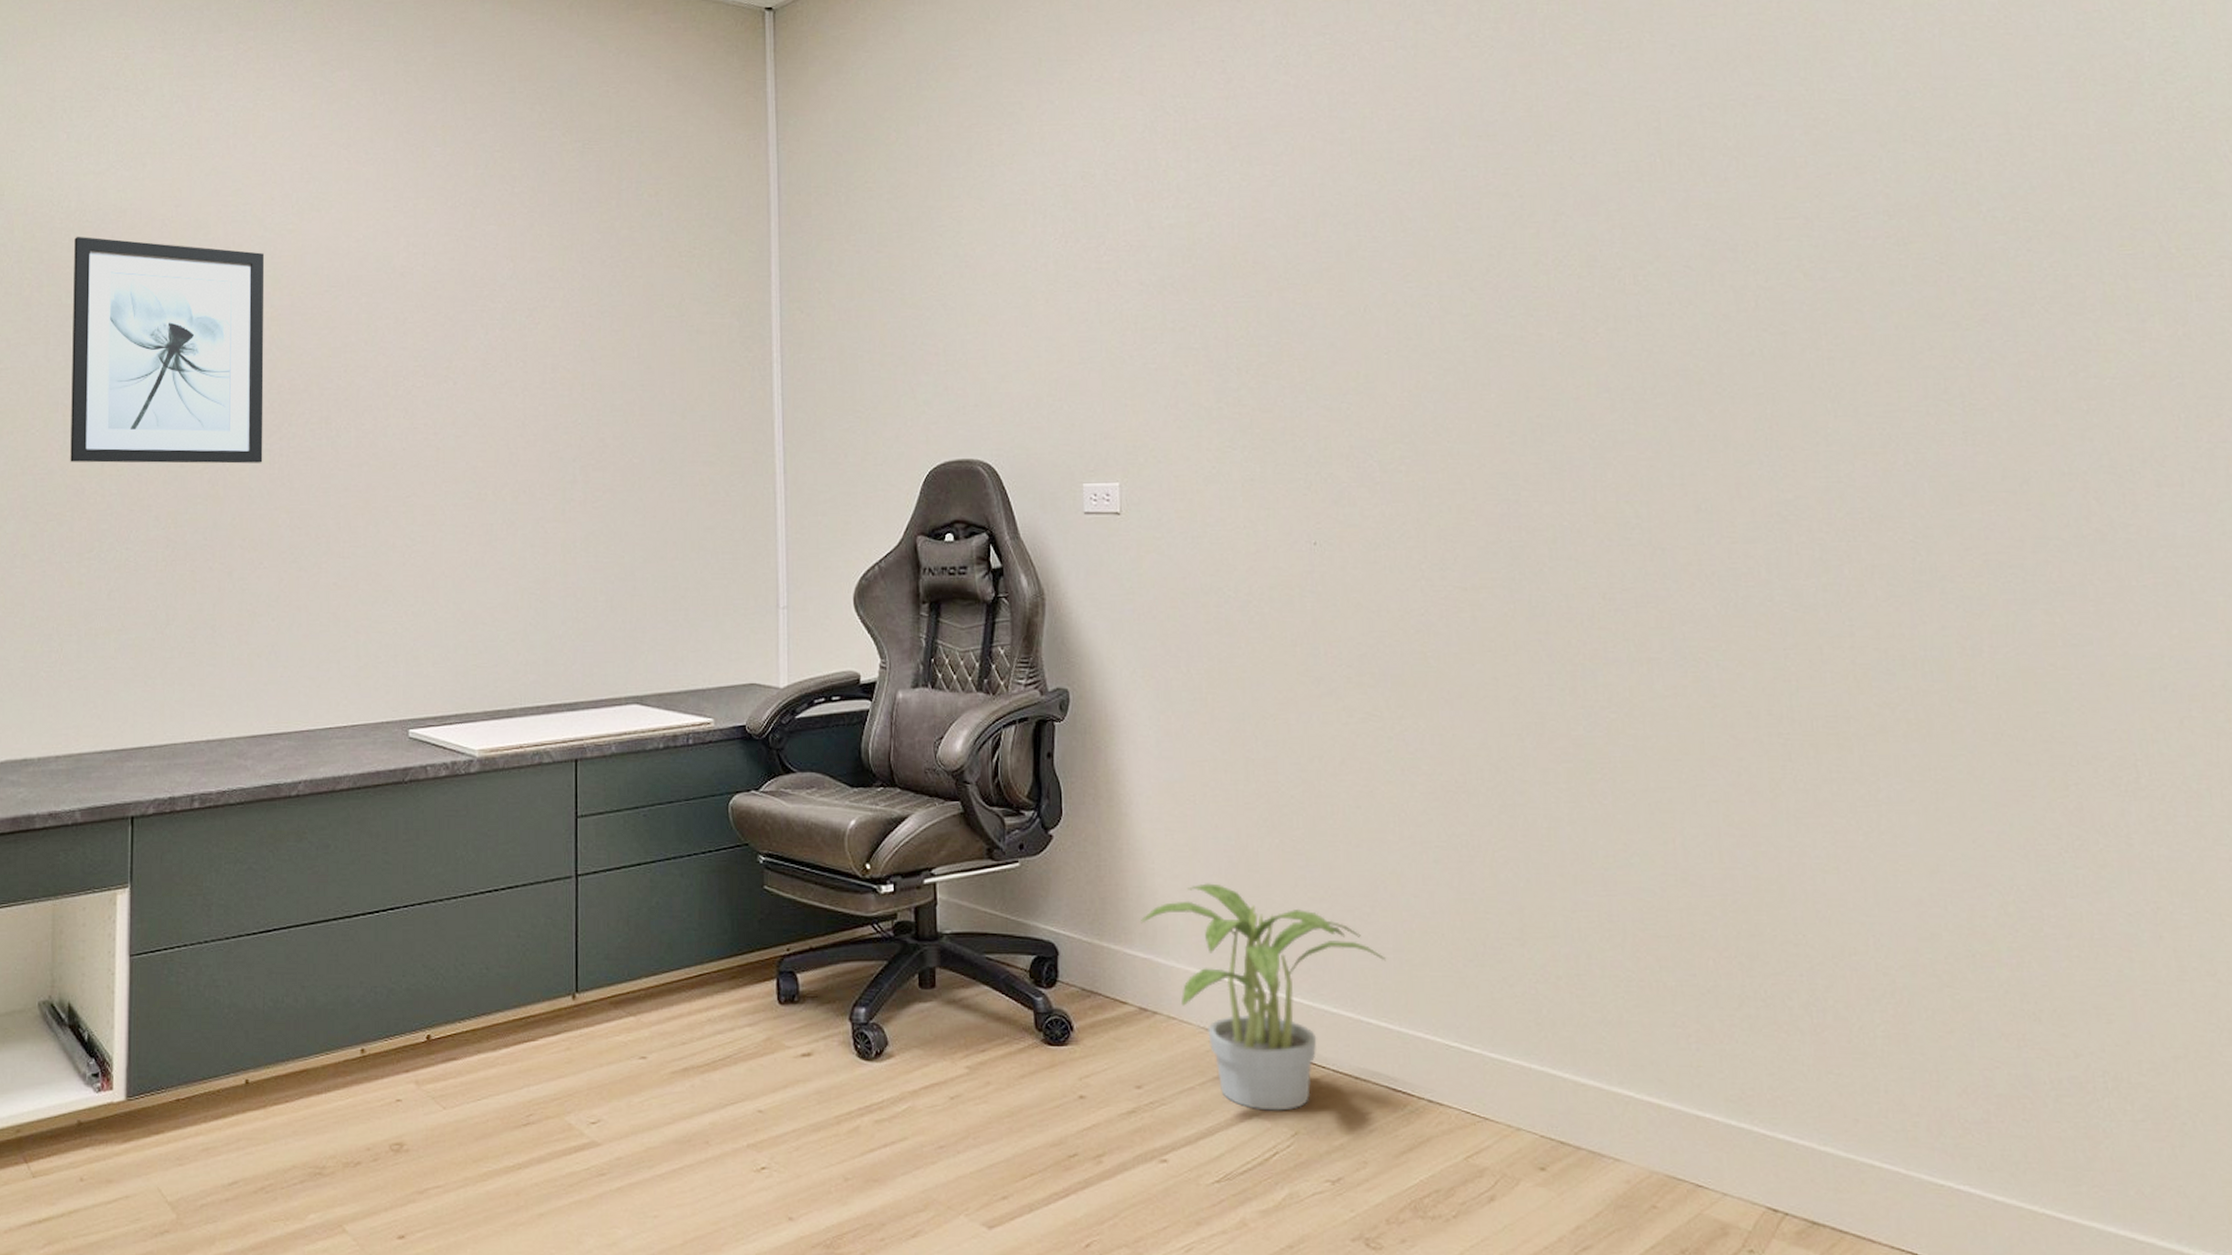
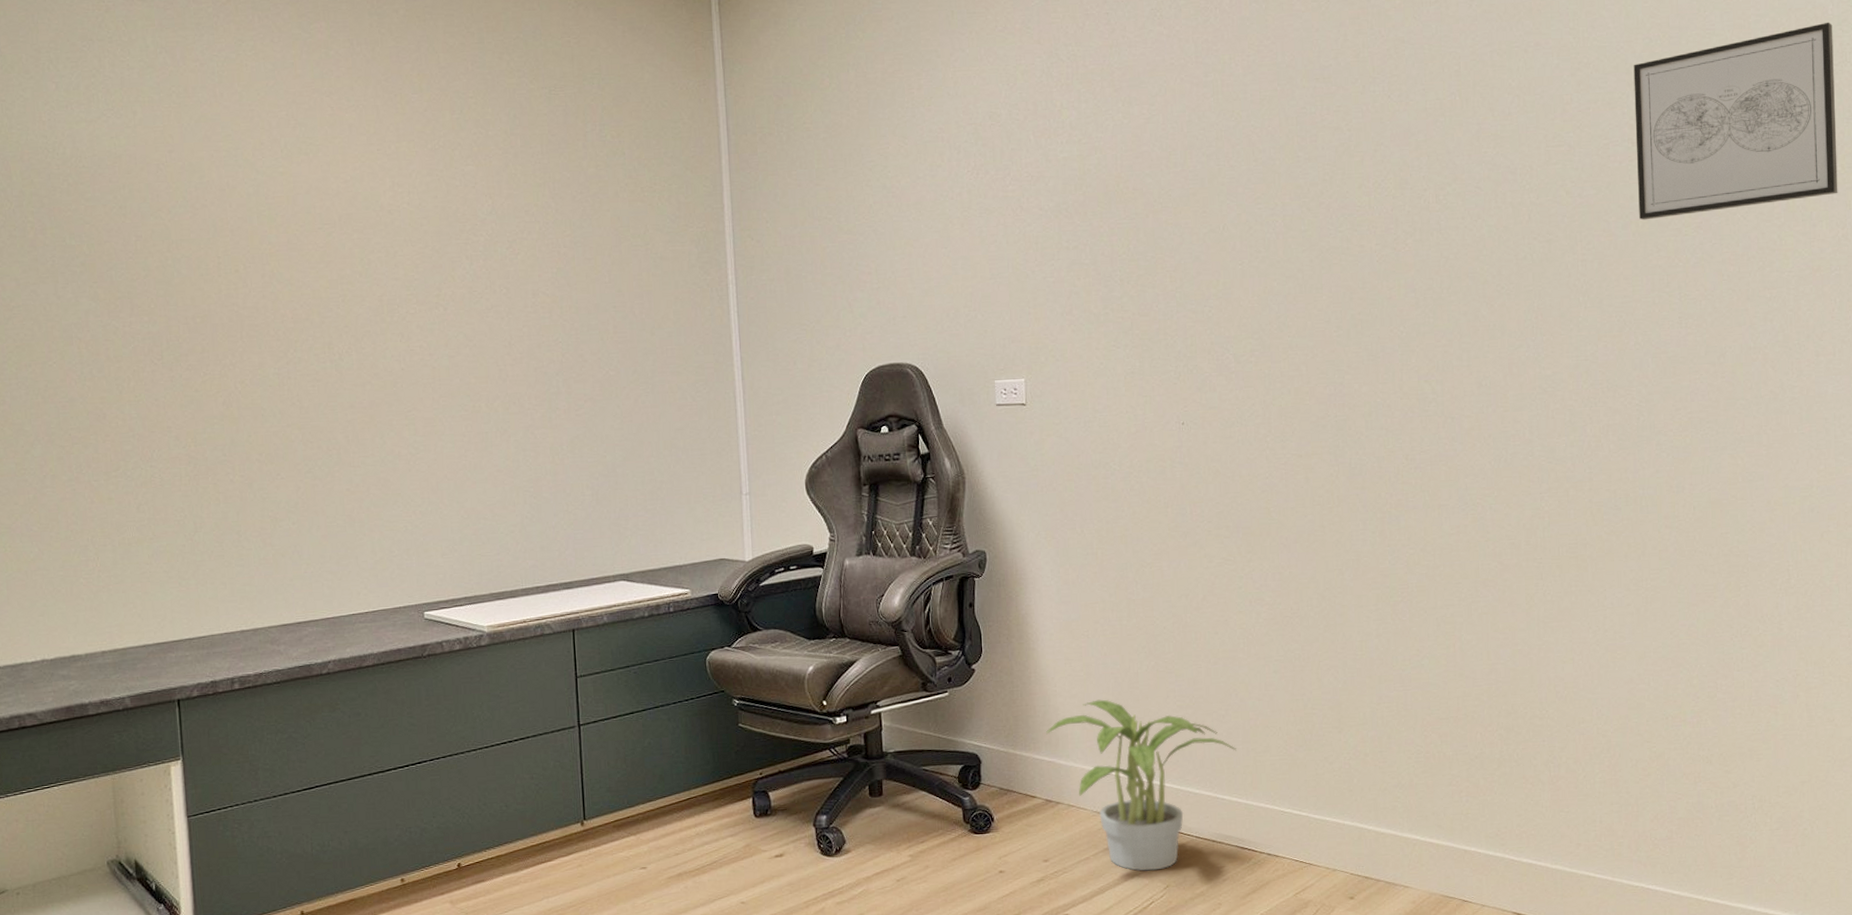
wall art: present [70,236,265,464] -> none [73,181,273,391]
wall art: none [1886,71,2174,310] -> present [1633,22,1838,220]

